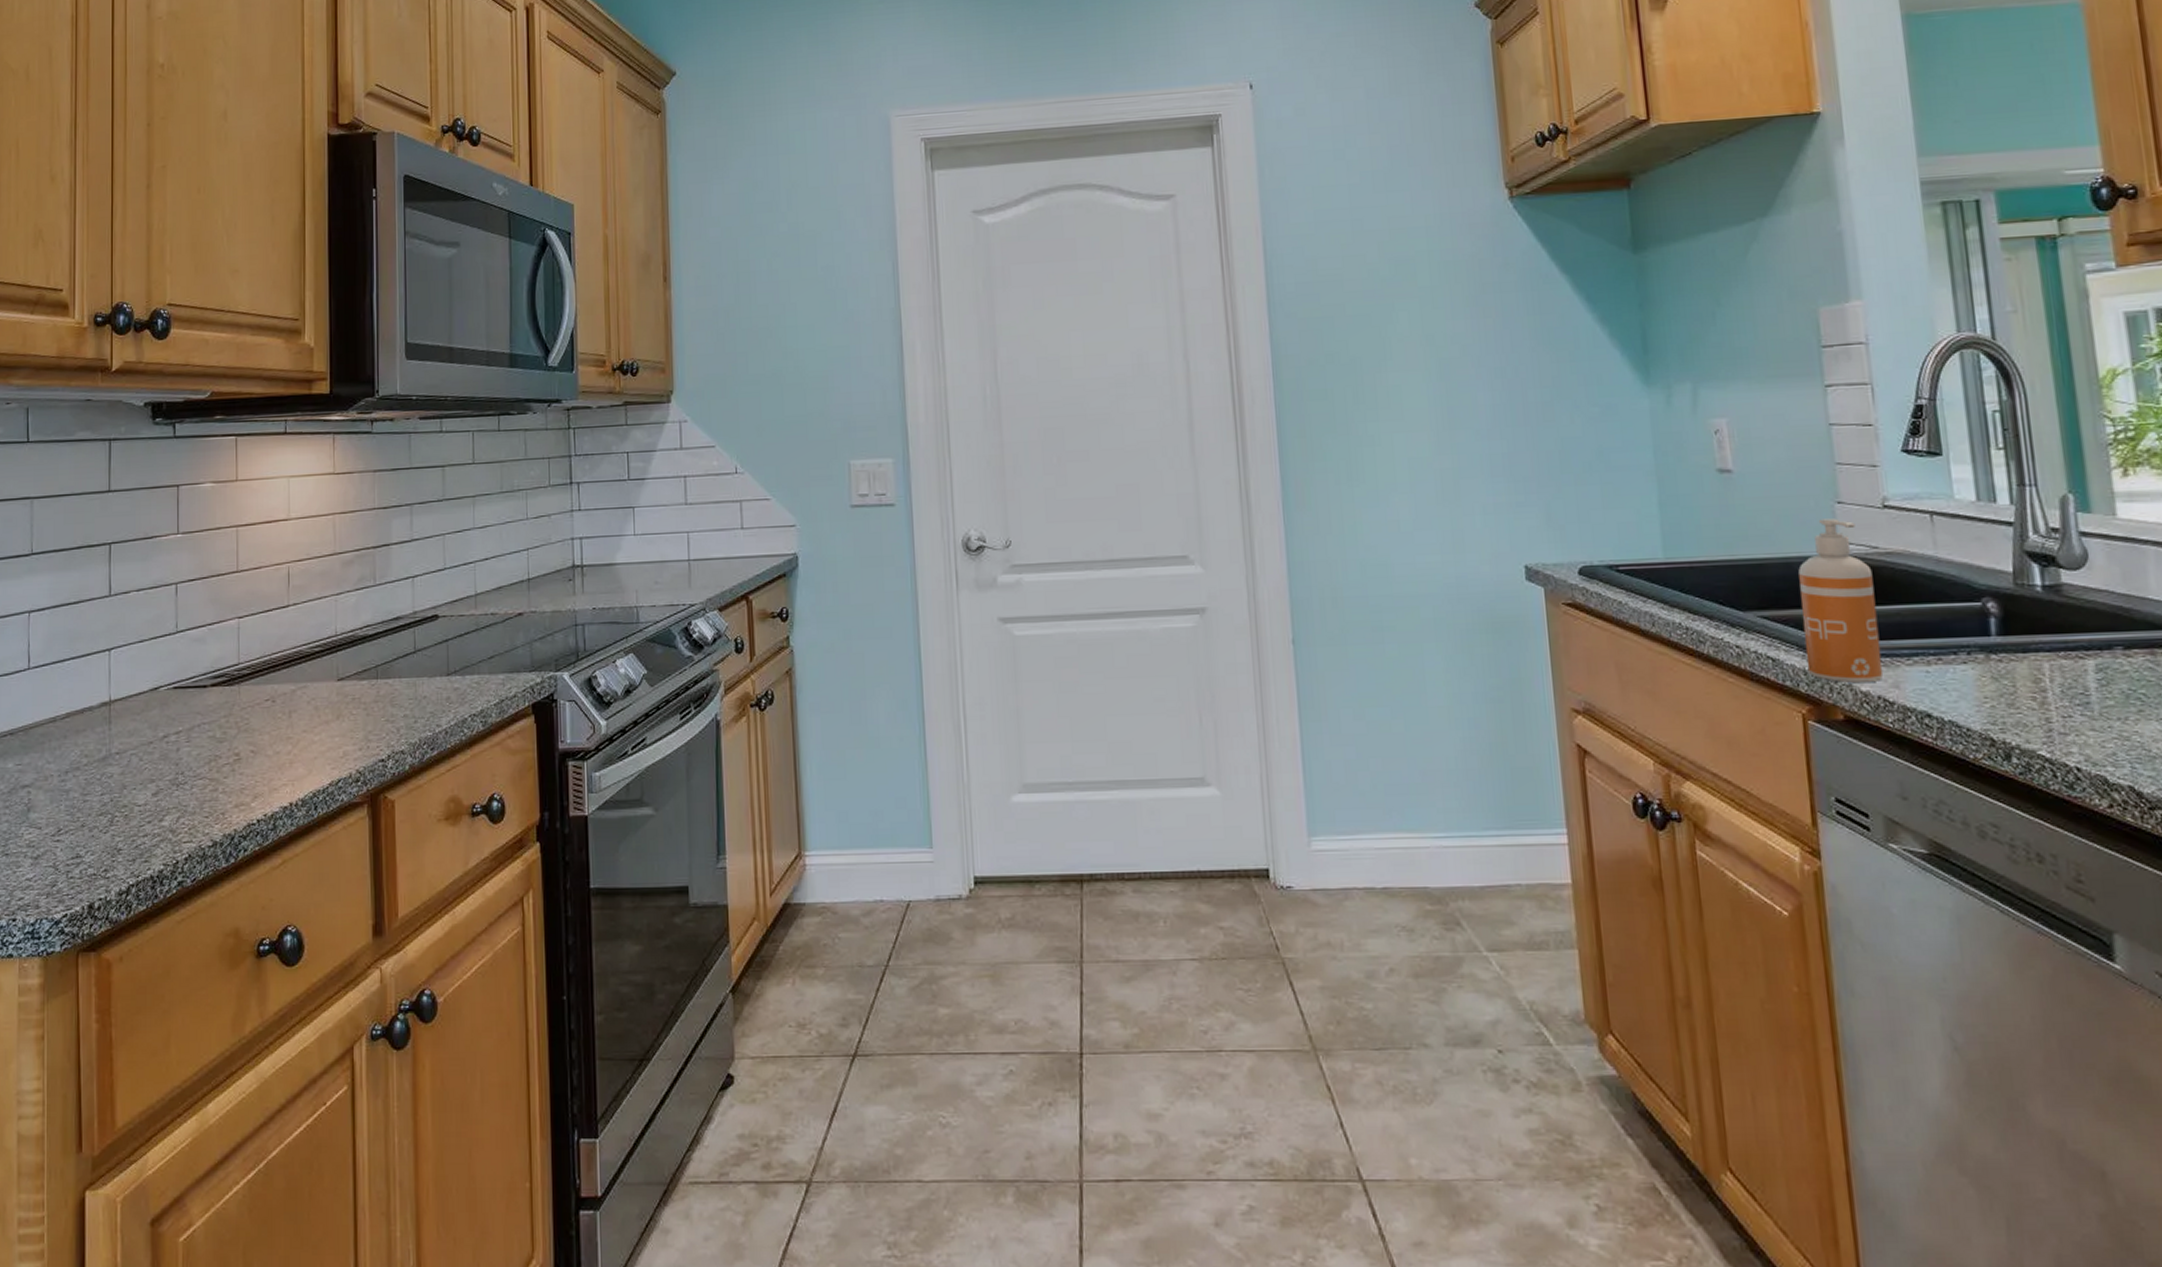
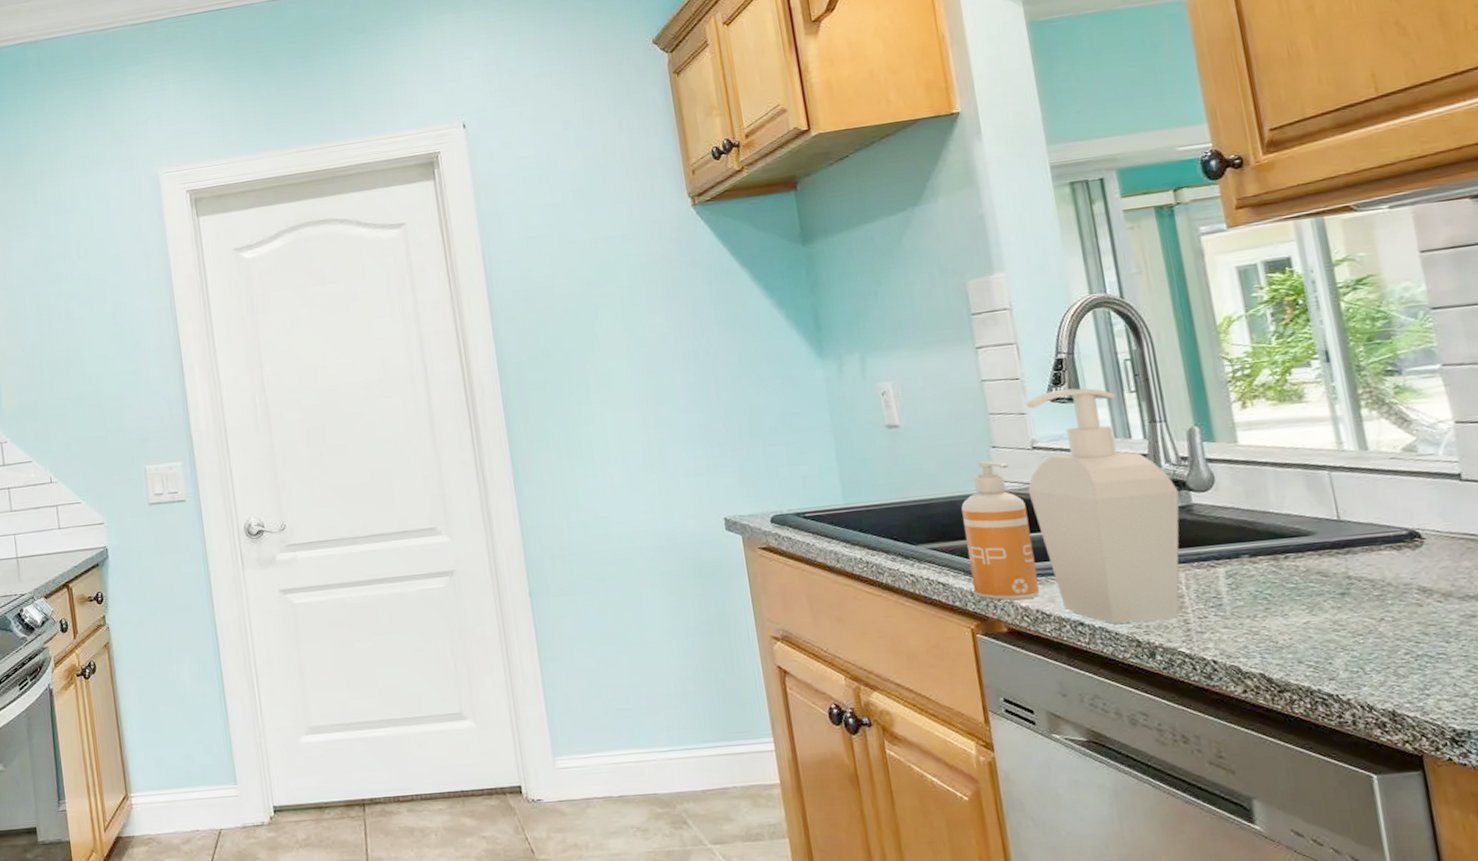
soap bottle: none [1875,440,2048,718] -> present [1025,388,1180,624]

